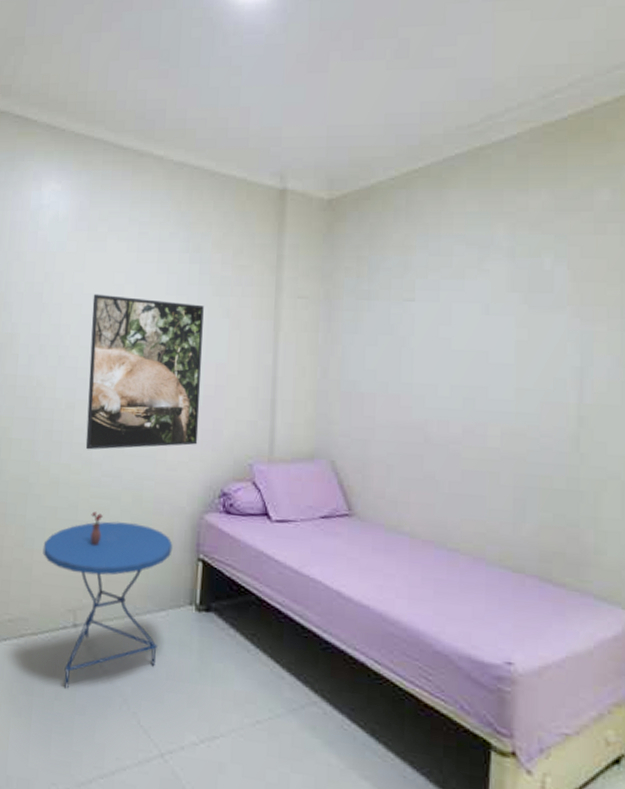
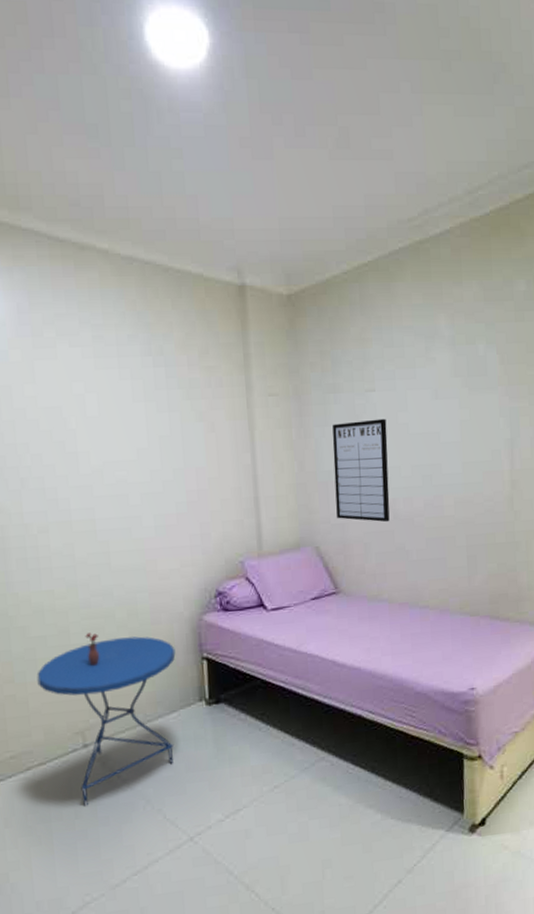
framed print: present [85,294,204,450] -> none [50,406,187,573]
writing board: none [358,330,425,445] -> present [332,418,390,522]

